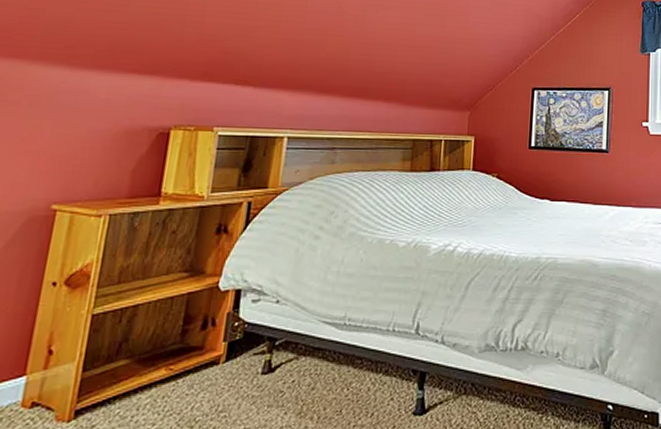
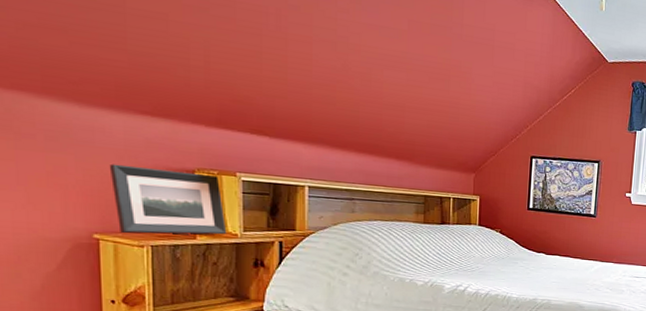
picture frame: none [80,126,195,203] -> present [109,164,227,235]

